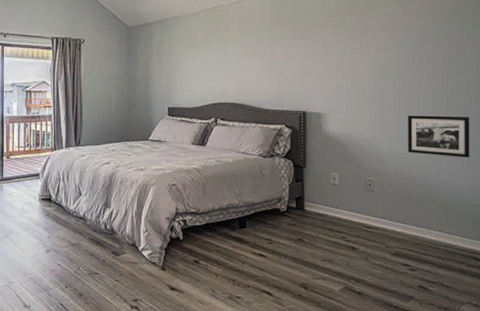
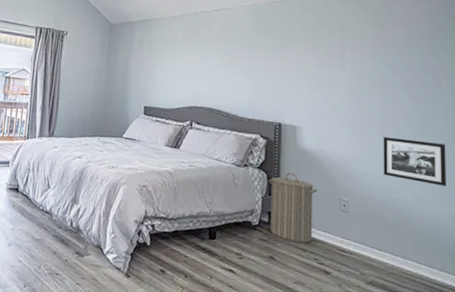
laundry hamper: none [296,159,343,224] -> present [269,172,317,244]

